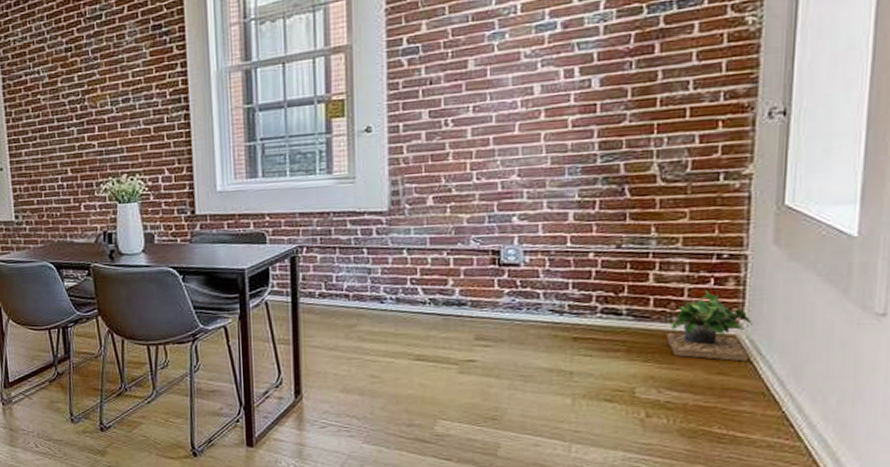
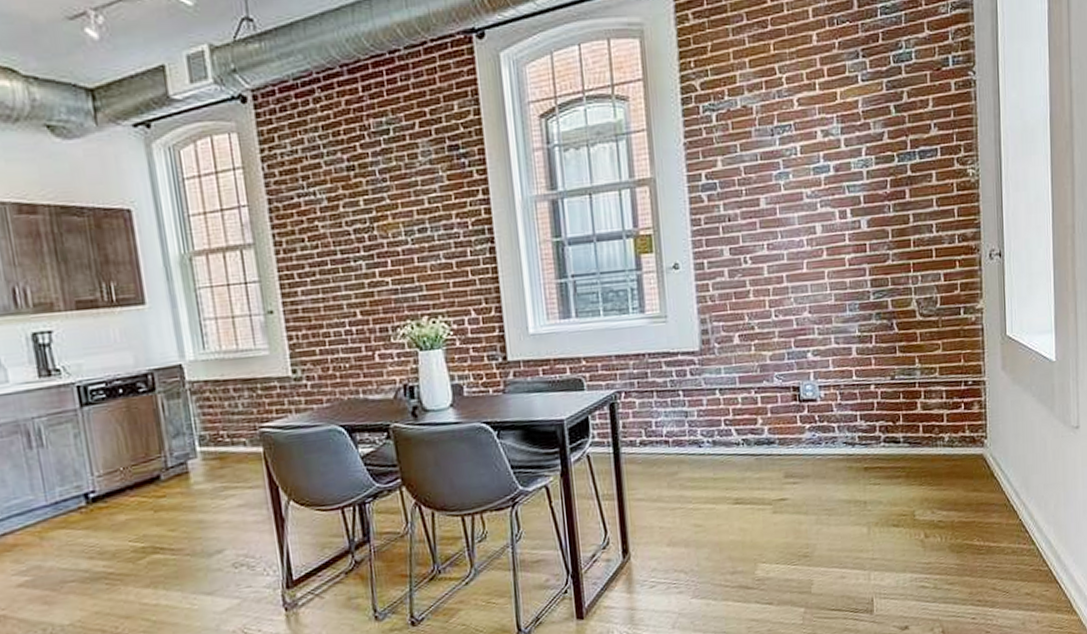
potted plant: present [666,290,752,362] -> none [934,415,993,478]

